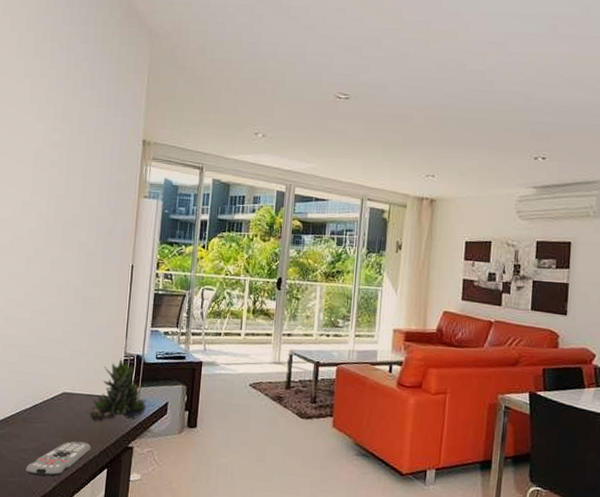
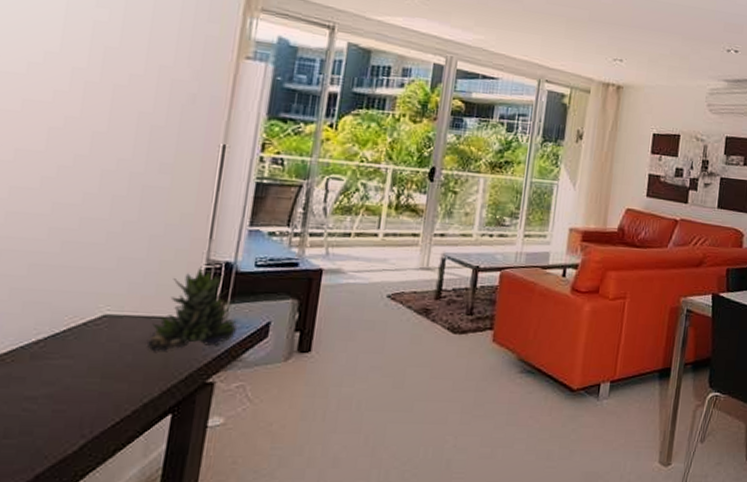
remote control: present [25,441,91,476] -> none [32,380,147,433]

